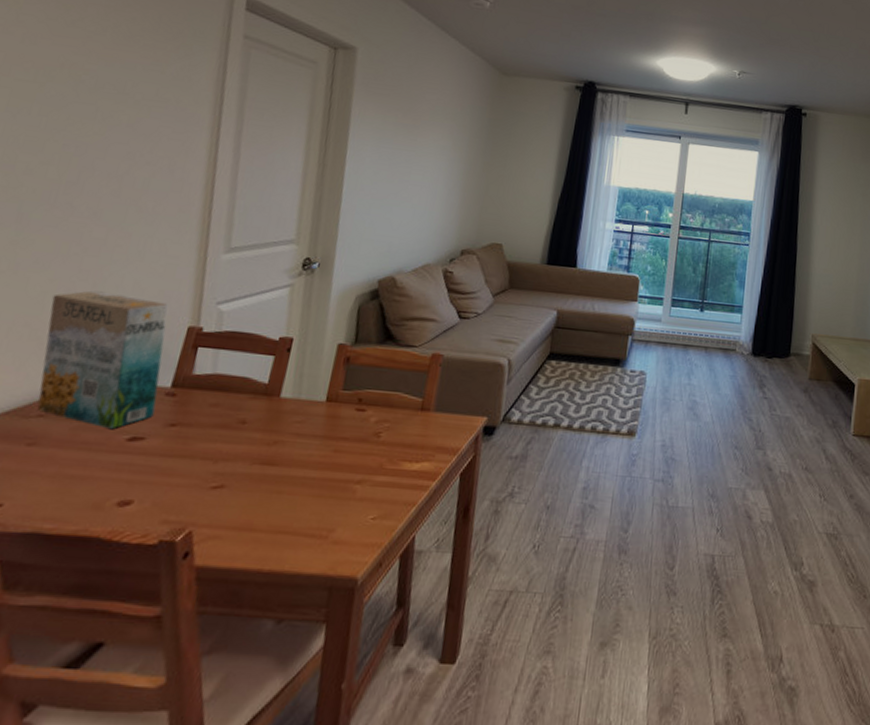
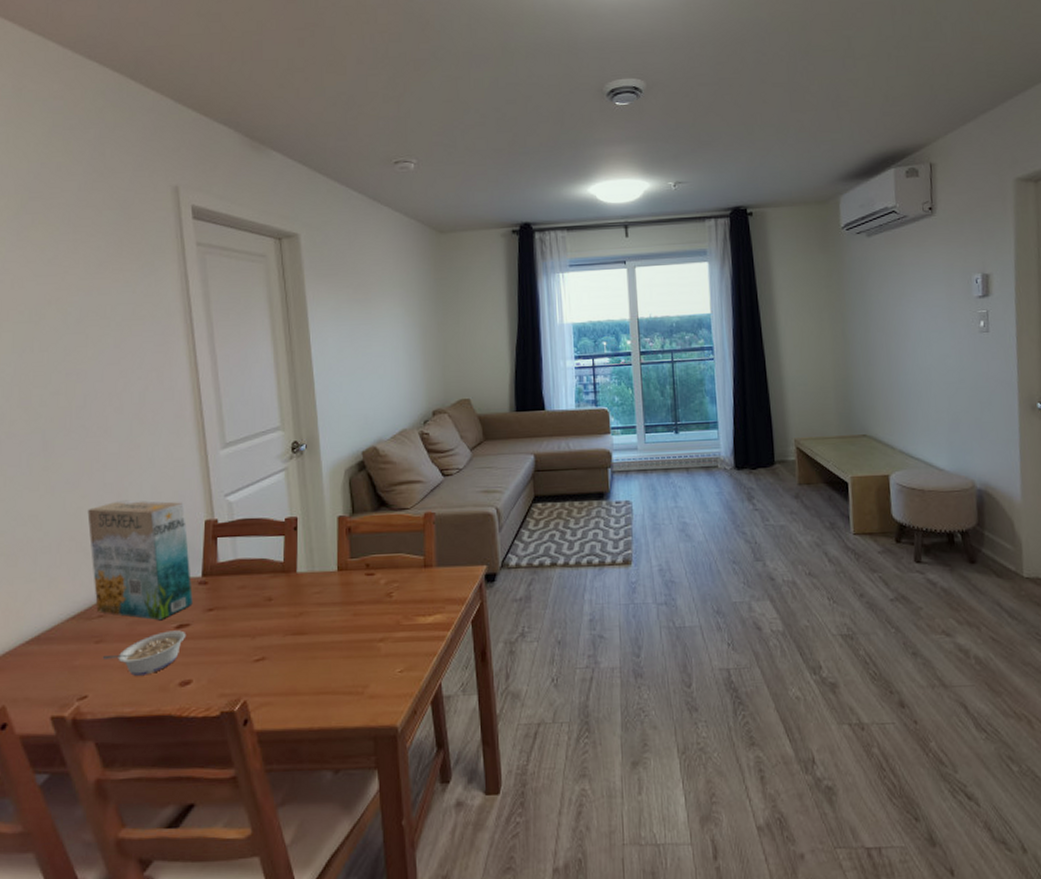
legume: none [31,442,139,489] -> present [102,630,187,676]

